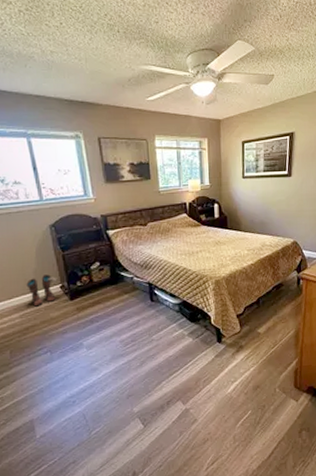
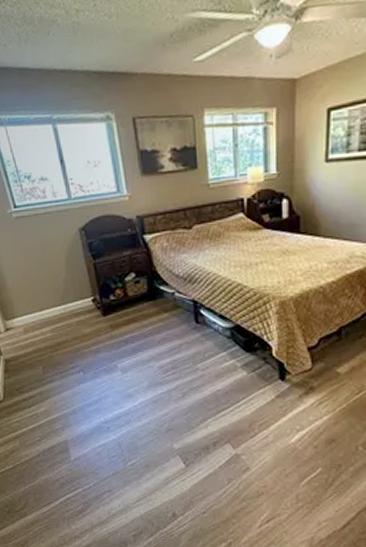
boots: present [26,274,58,307] -> none [56,285,89,321]

